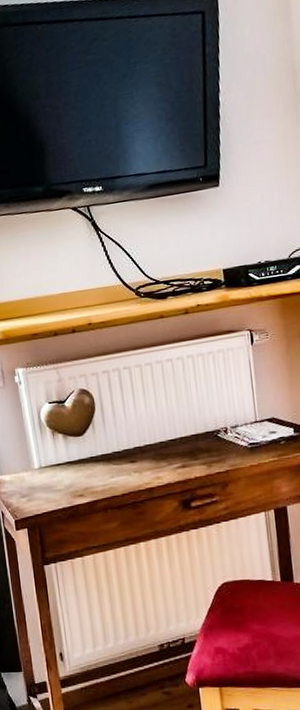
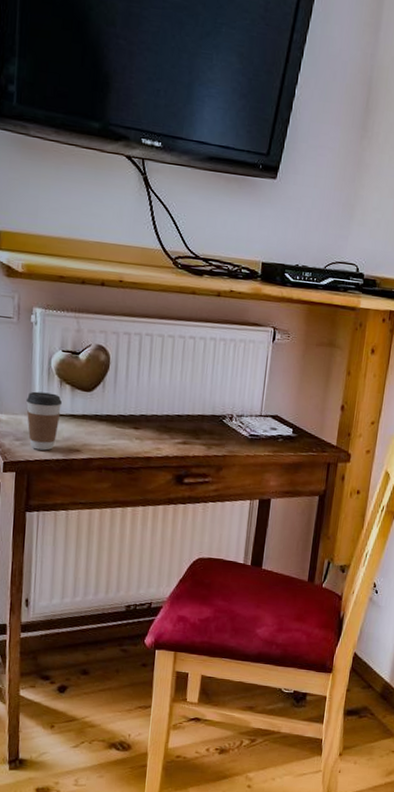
coffee cup: none [25,445,59,503] -> present [26,391,62,451]

